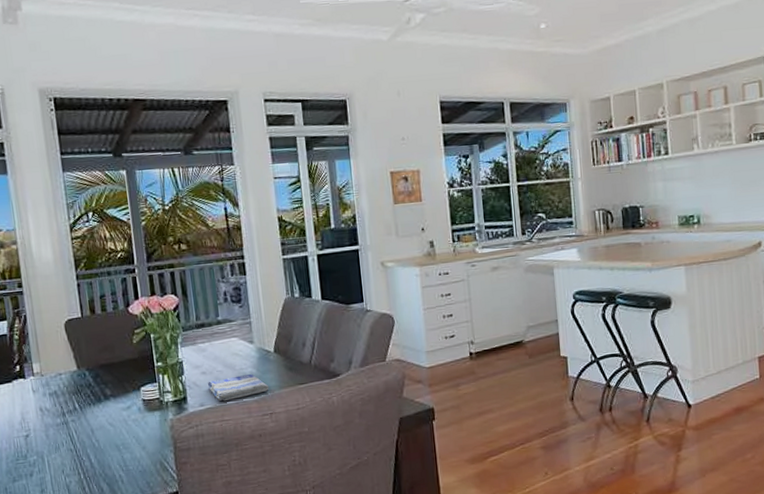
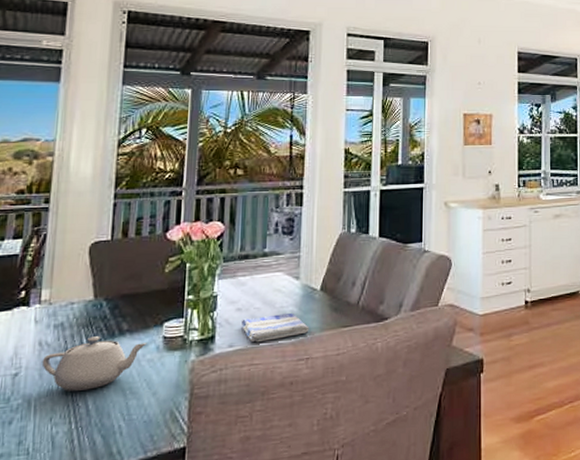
teapot: none [45,401,130,448] -> present [41,336,147,391]

